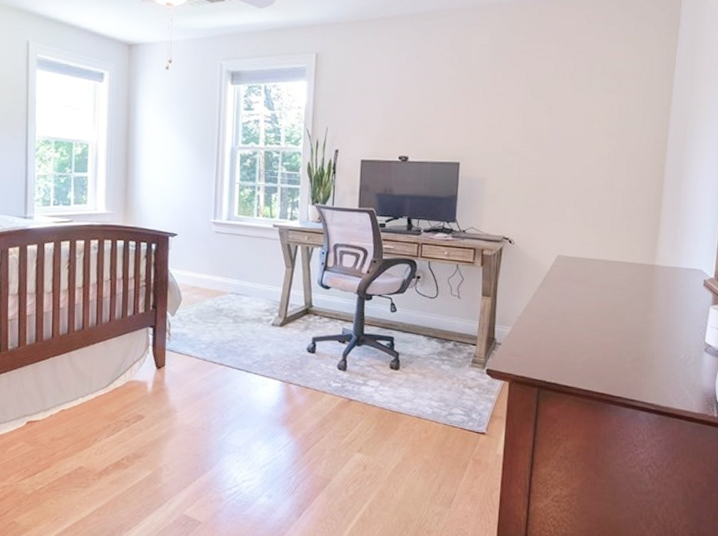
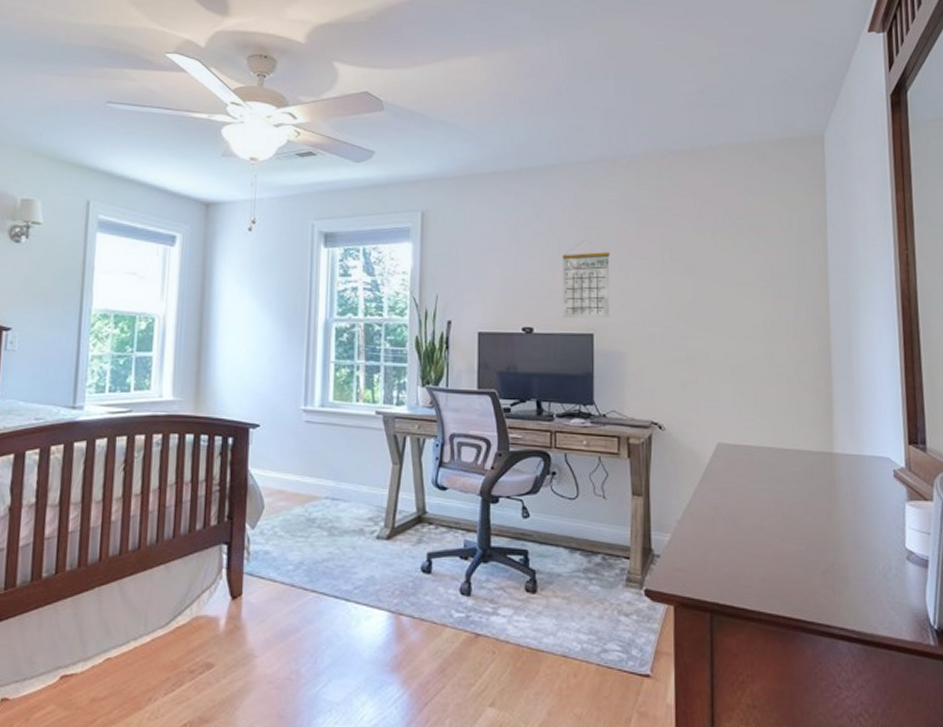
calendar: none [434,80,479,149] -> present [562,239,610,319]

